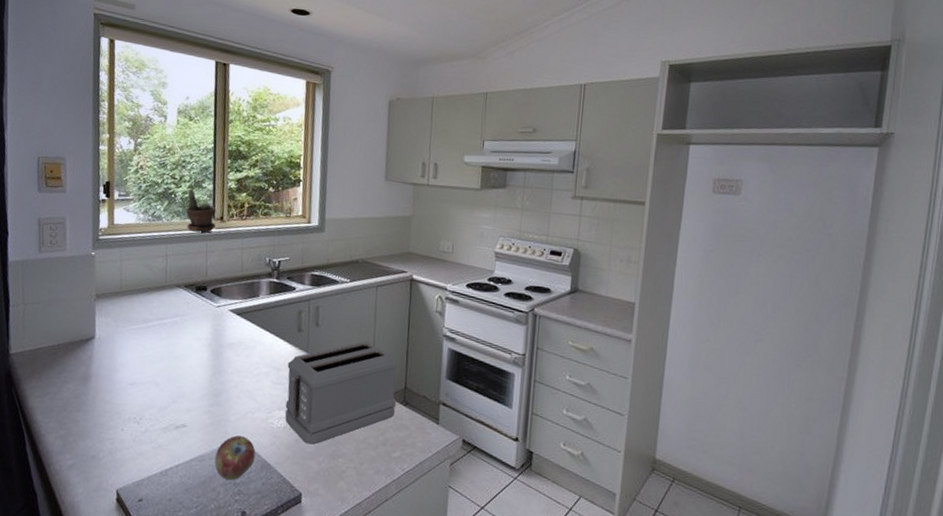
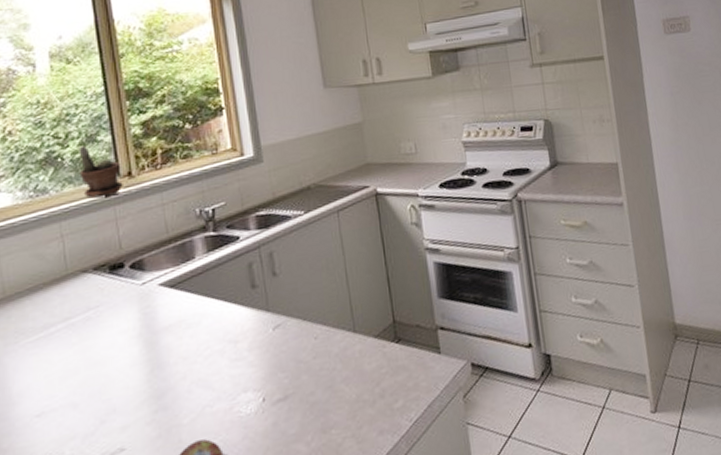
toaster: present [285,341,397,445] -> none [246,278,388,424]

